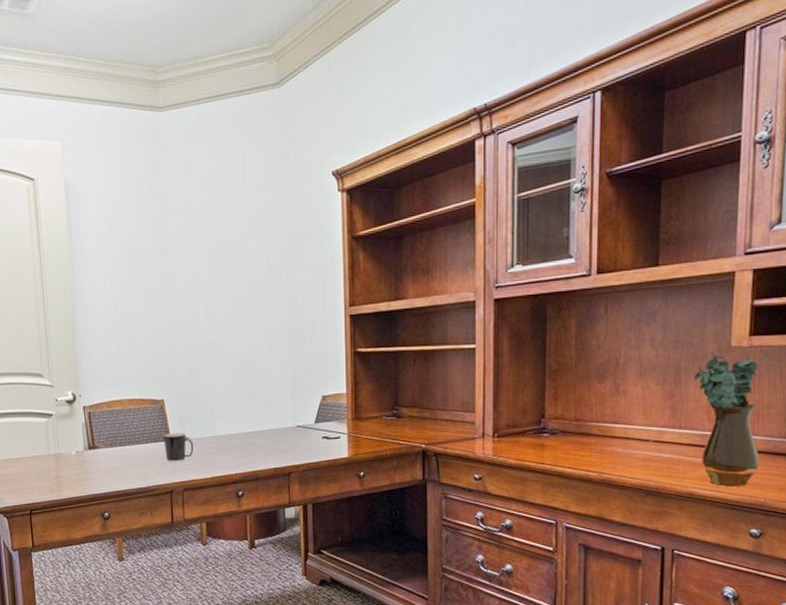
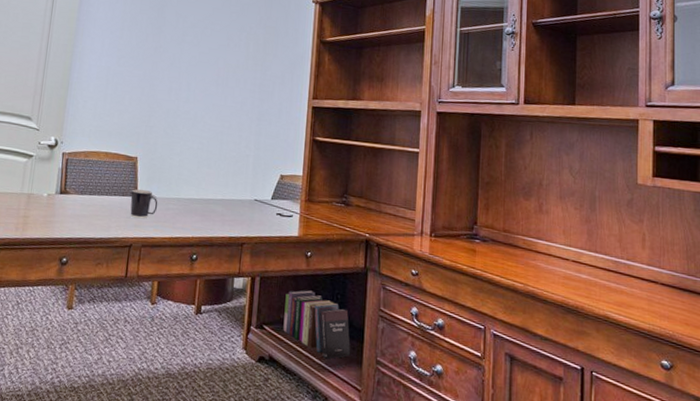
books: none [341,510,415,574] -> present [283,290,351,359]
vase: present [695,352,759,487] -> none [607,186,666,317]

